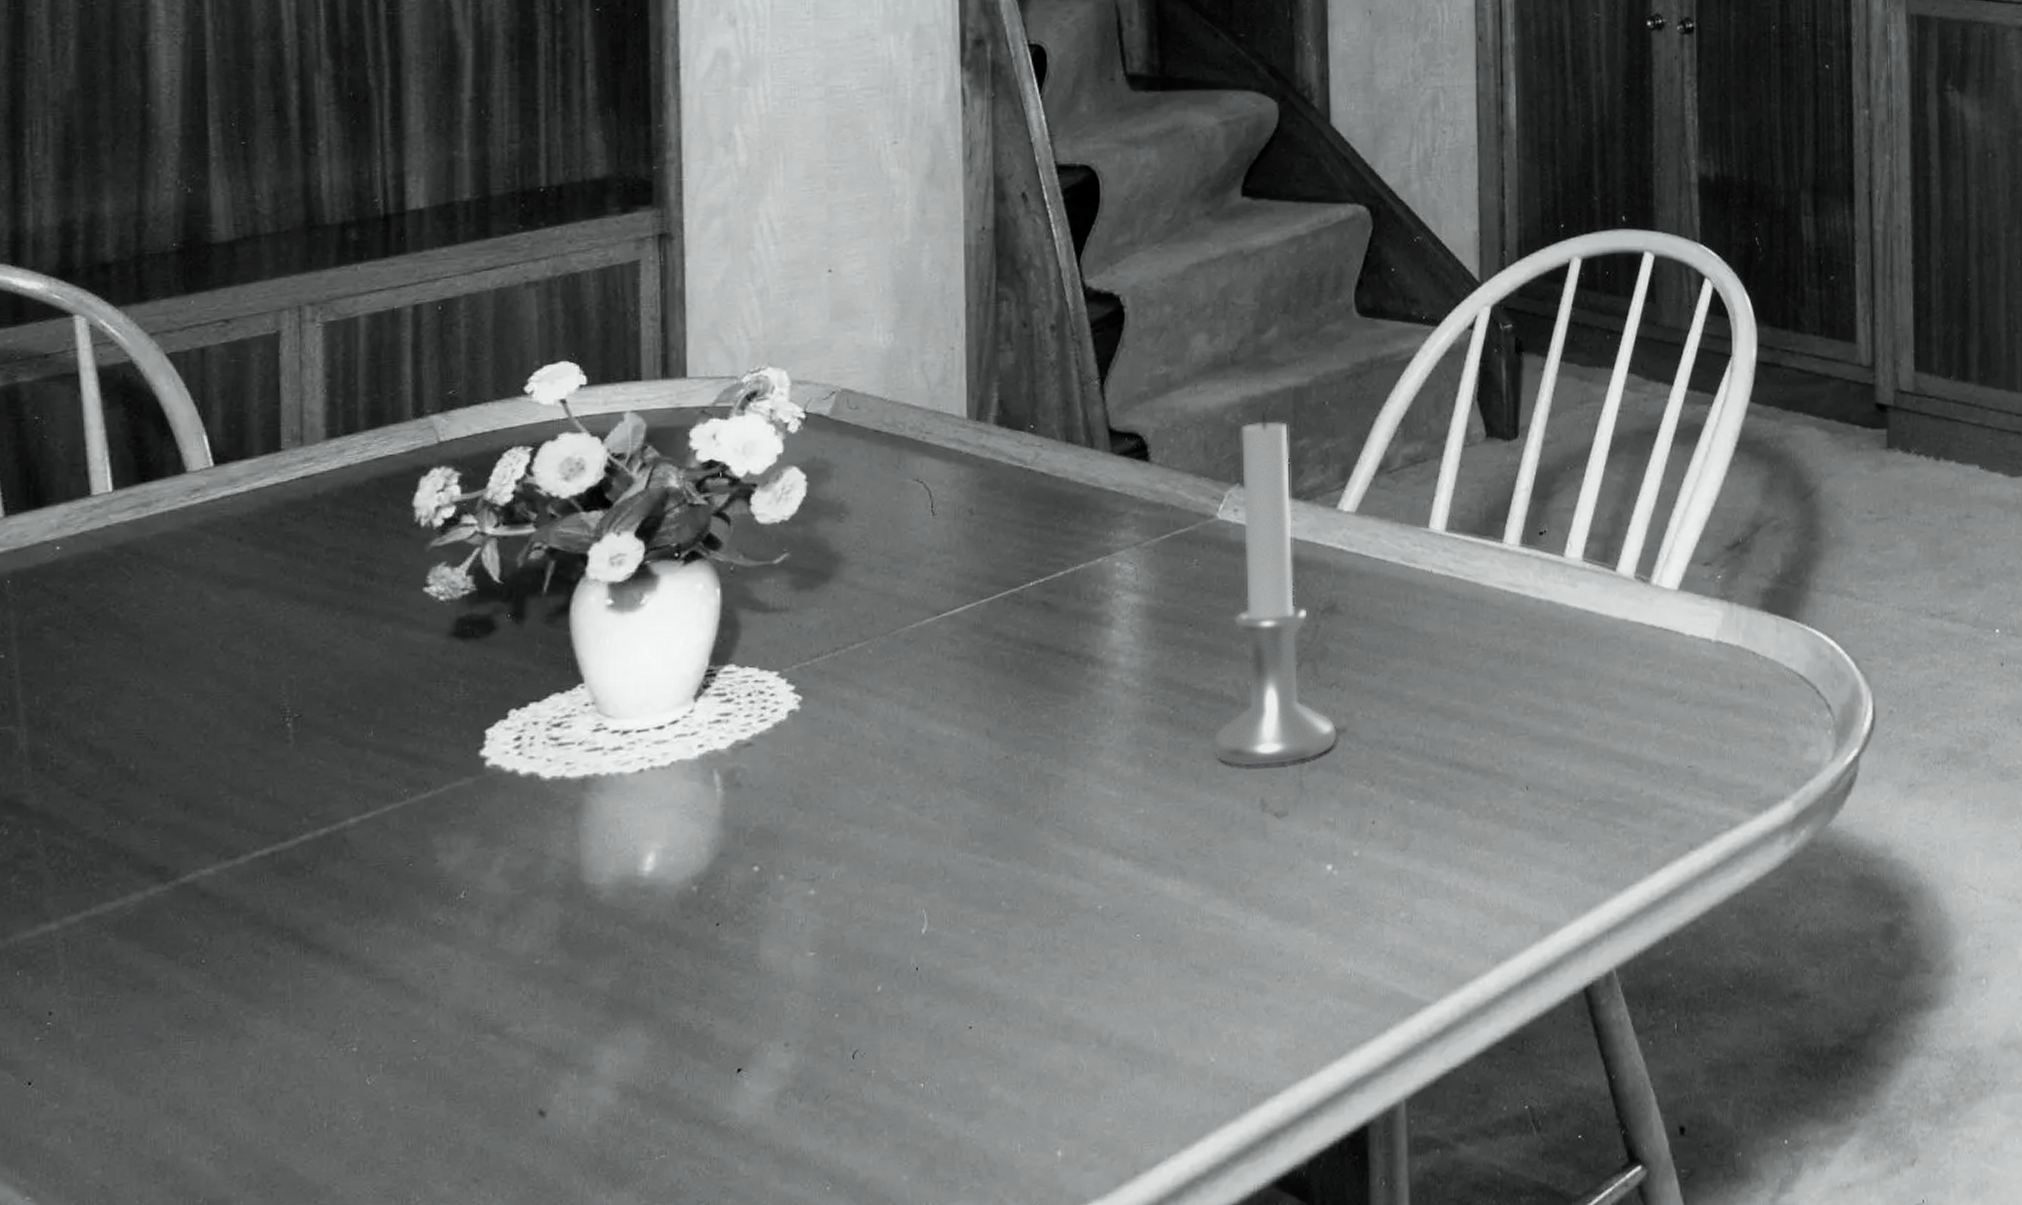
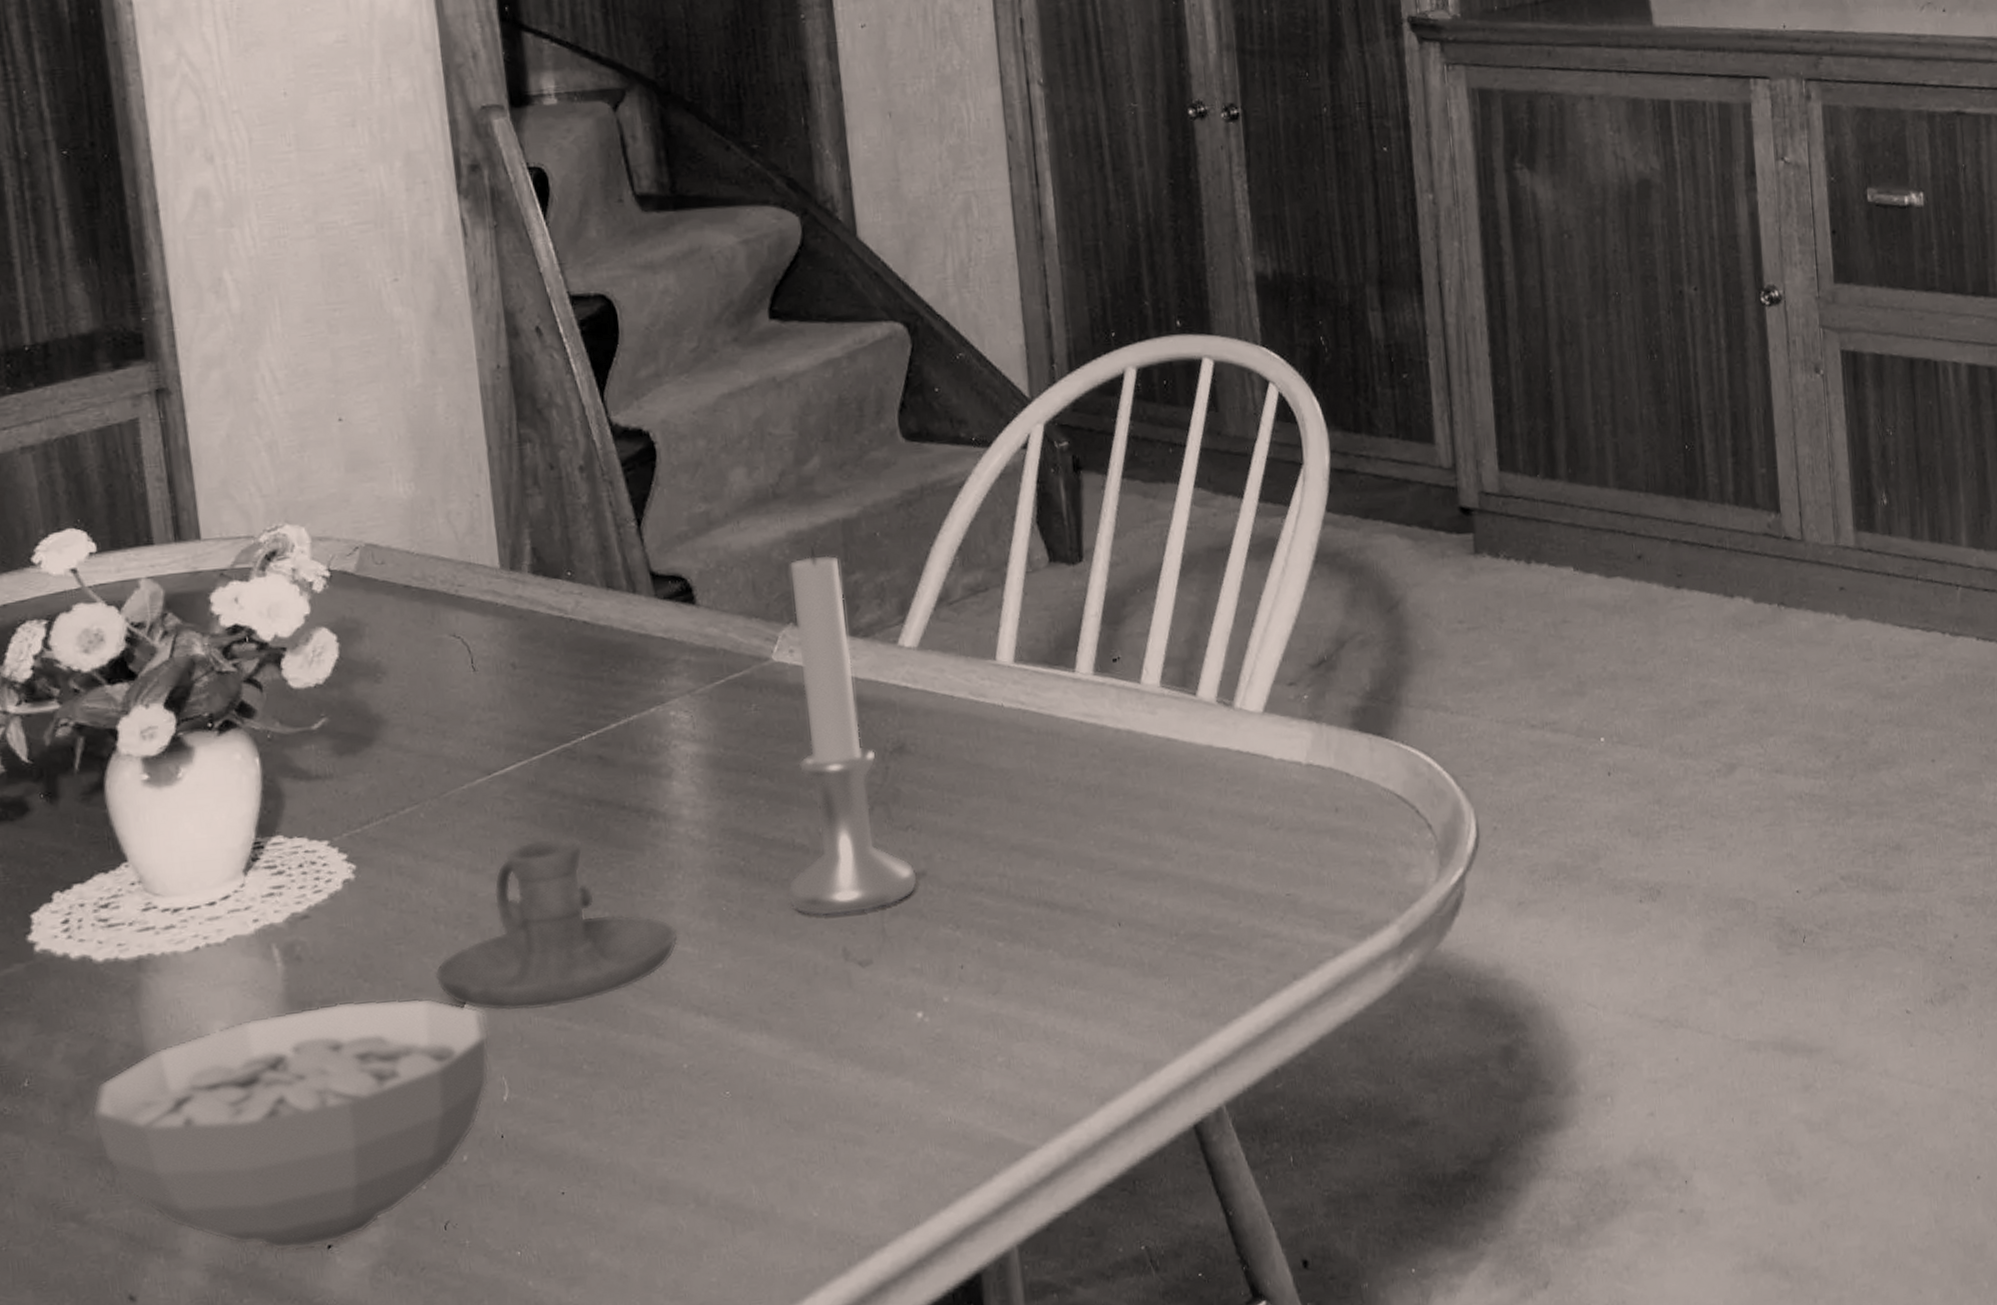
cereal bowl: none [523,828,914,1073] -> present [92,998,490,1251]
candle holder: none [867,679,1104,846] -> present [435,837,678,1011]

